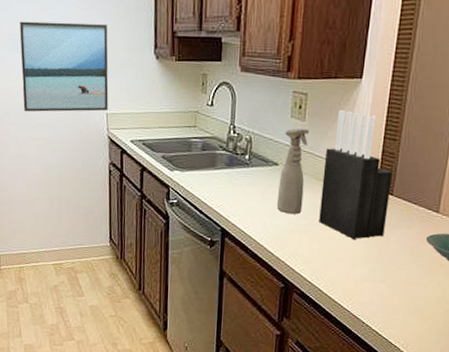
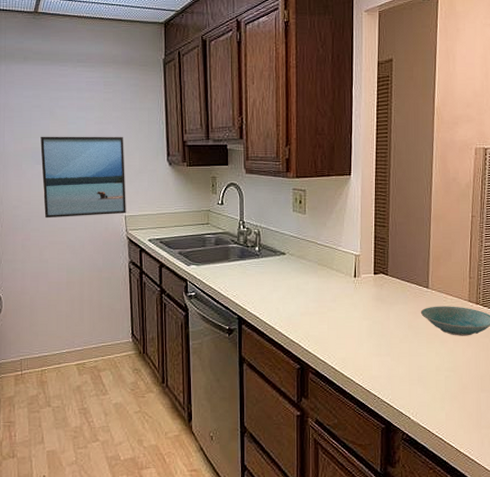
spray bottle: present [276,127,309,215] -> none [286,220,310,298]
knife block: present [319,110,393,239] -> none [325,203,386,317]

